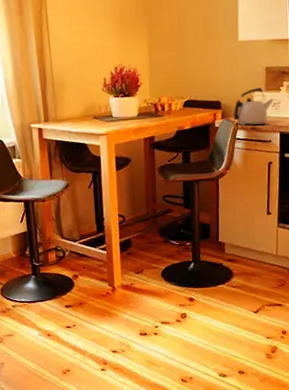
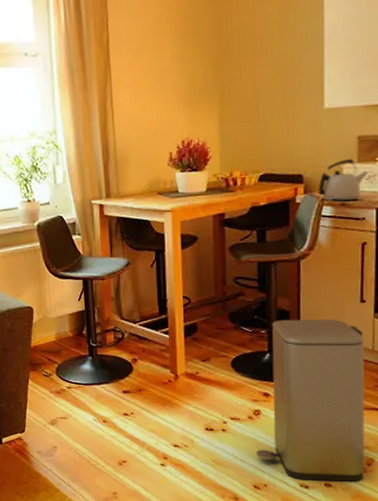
pedal bin: none [183,230,270,371] -> present [256,319,365,482]

